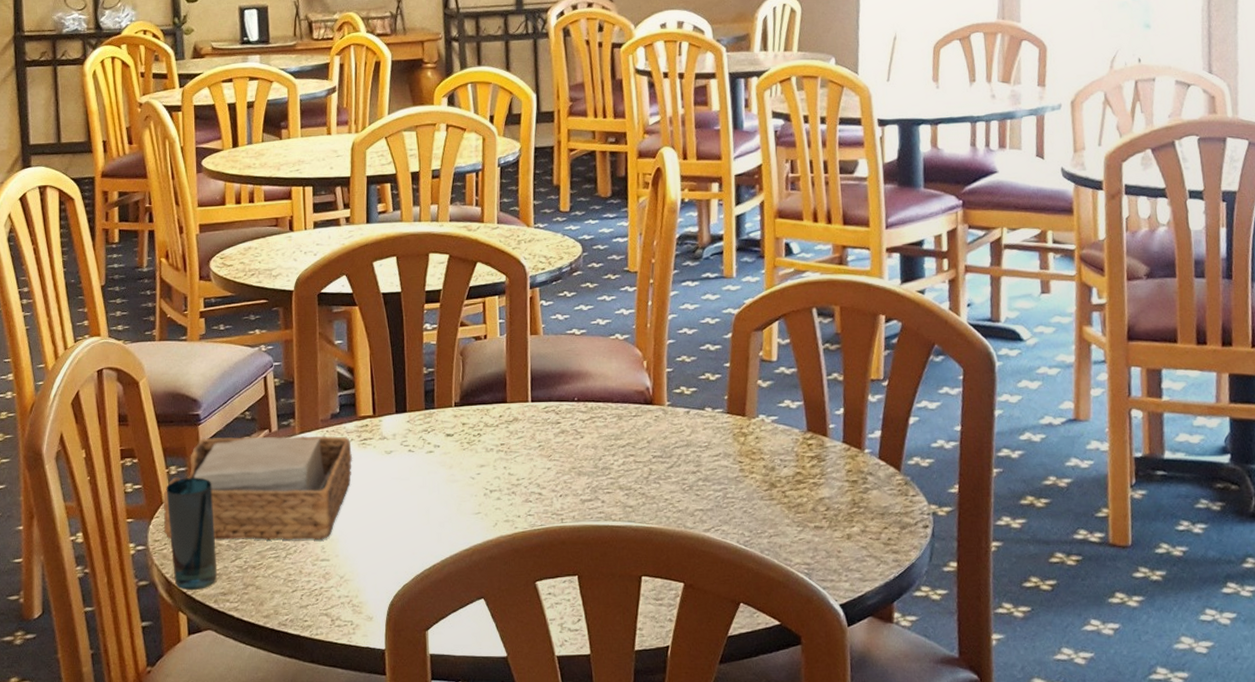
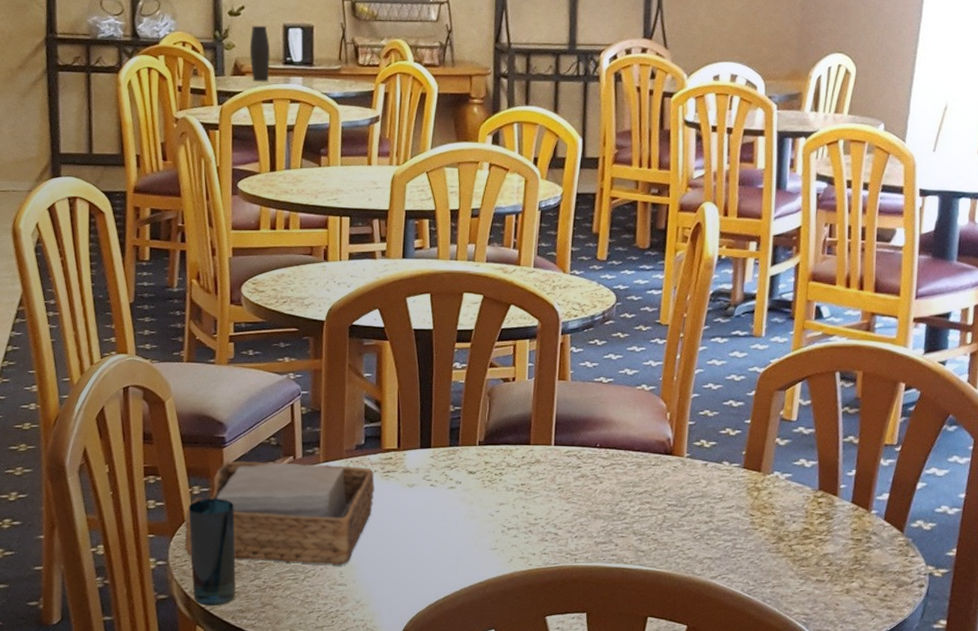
vase: none [207,9,228,63] -> present [249,25,270,83]

